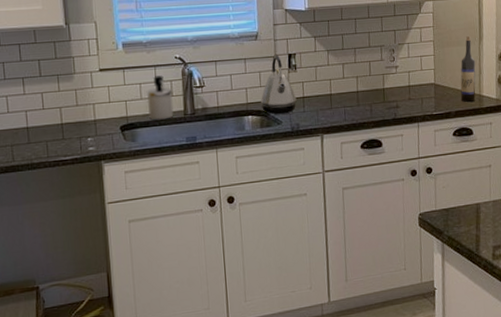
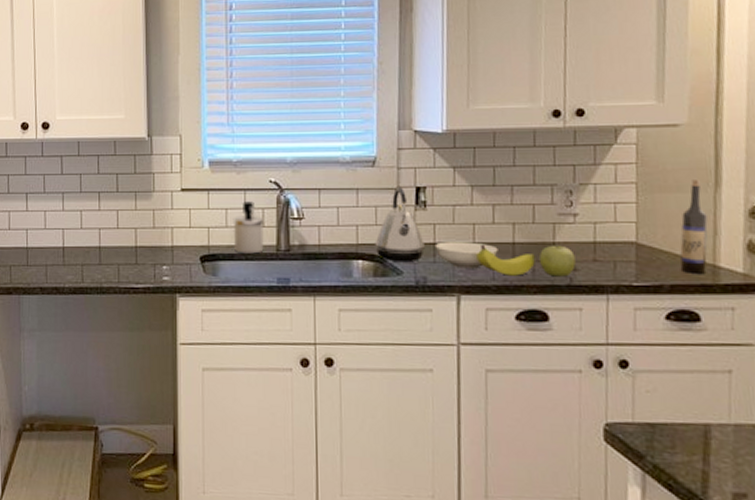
bowl: none [303,93,348,115] -> present [434,242,498,269]
banana: none [333,94,373,116] -> present [476,244,536,276]
fruit: none [375,90,398,114] -> present [540,245,576,277]

